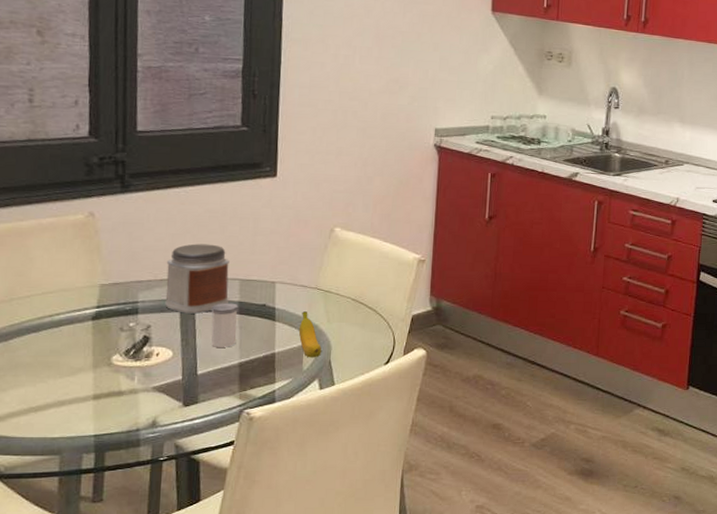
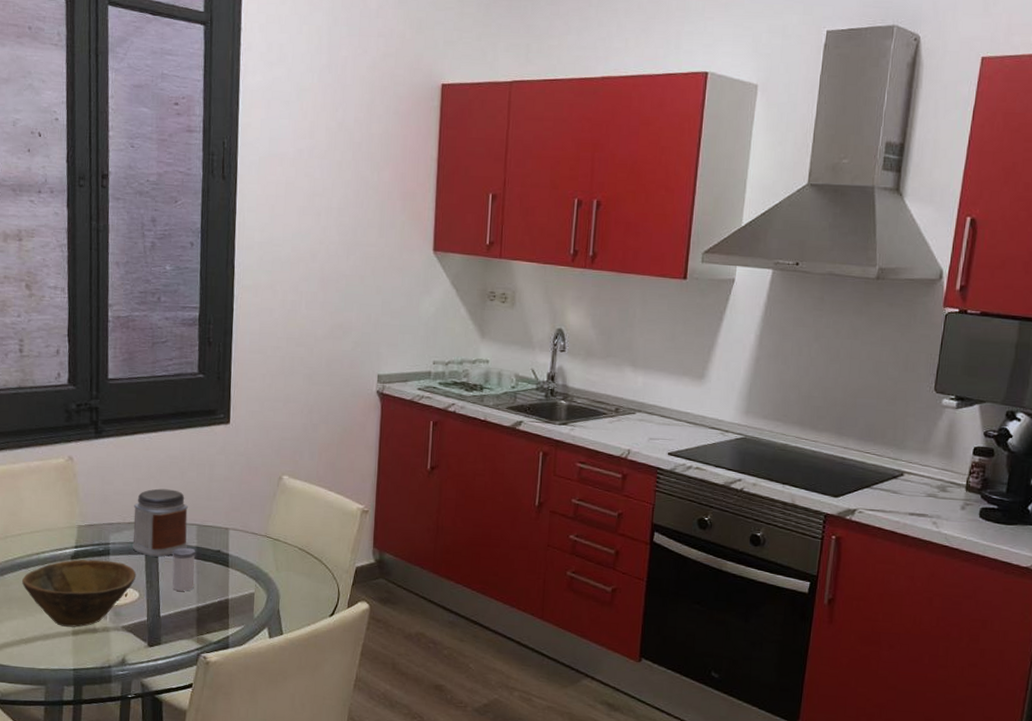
bowl: none [31,319,170,391] -> present [22,559,137,627]
banana: present [298,311,321,358] -> none [250,559,271,606]

